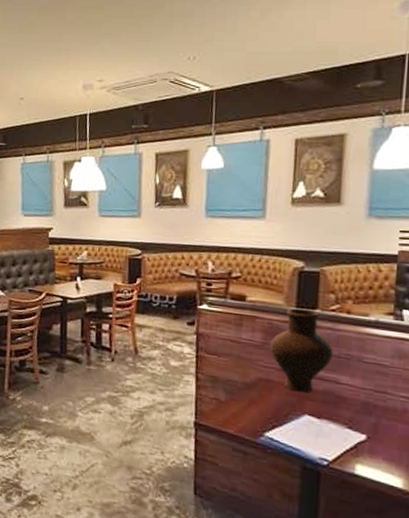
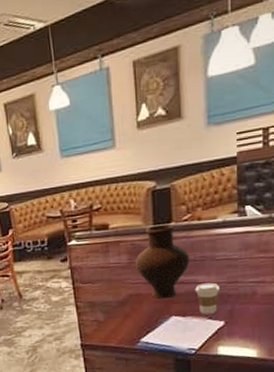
coffee cup: none [335,384,366,423] -> present [195,282,221,314]

